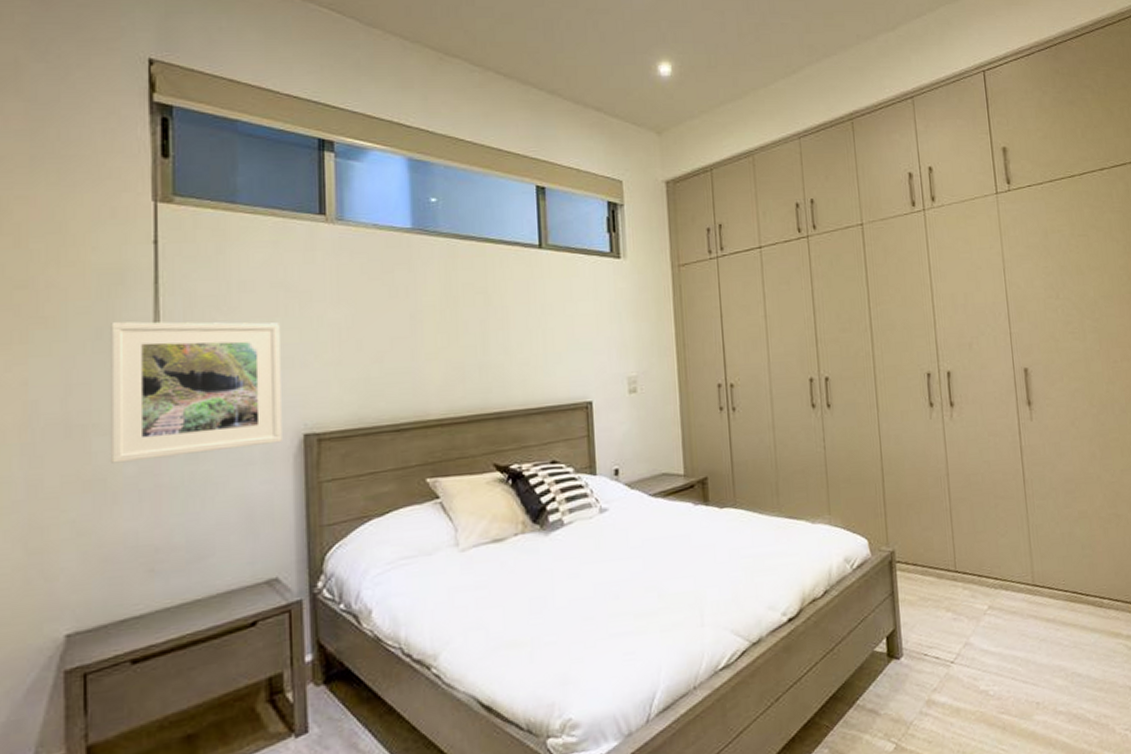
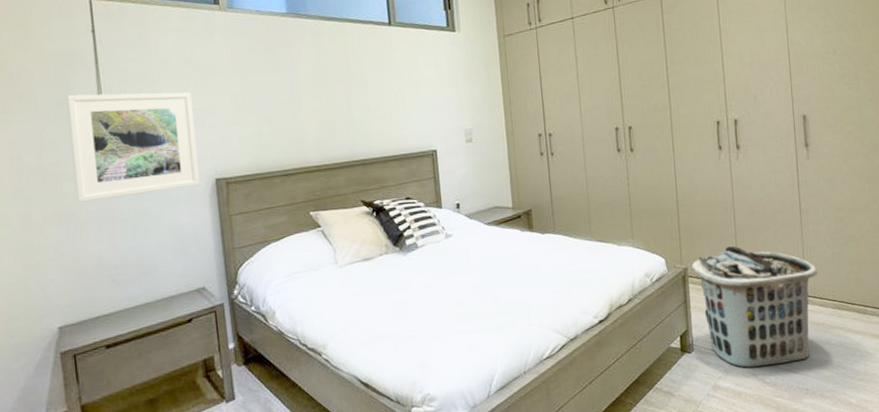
clothes hamper: none [900,523,1046,677] -> present [692,245,817,368]

